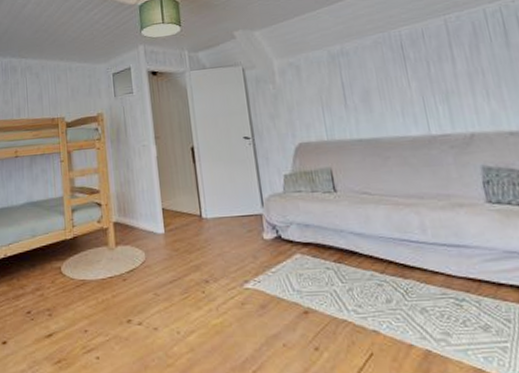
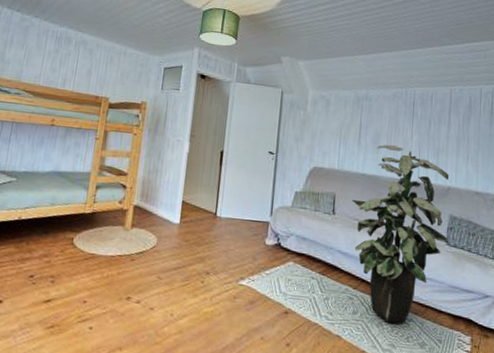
indoor plant: none [352,98,490,306] -> present [351,144,450,323]

